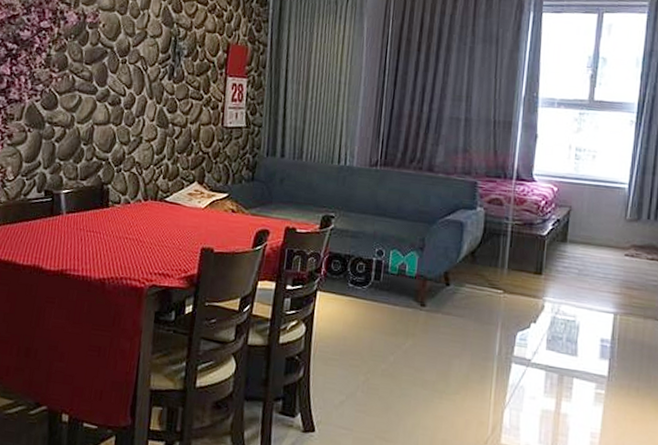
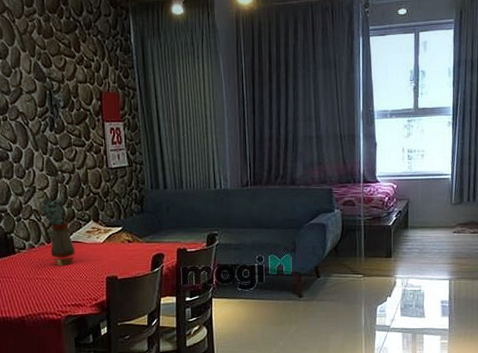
vase: none [143,147,173,229] -> present [40,195,76,266]

